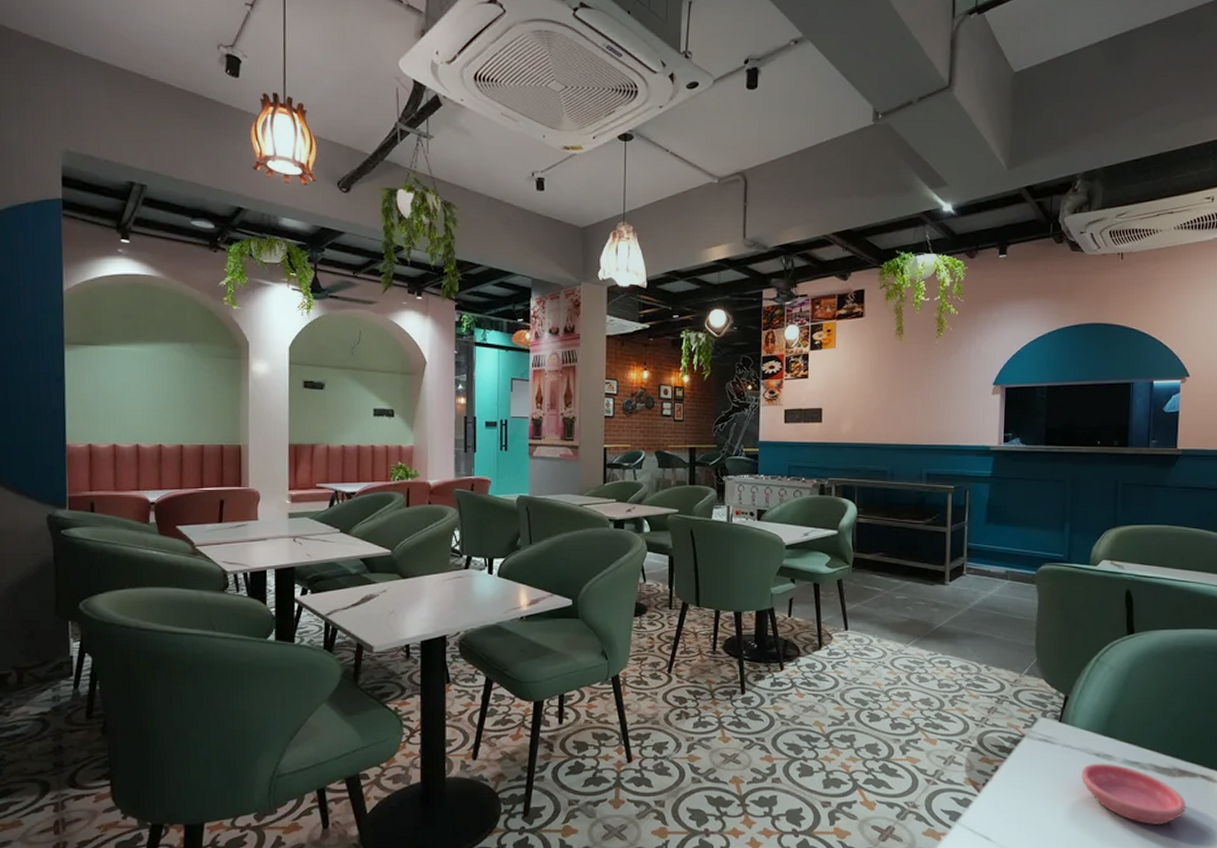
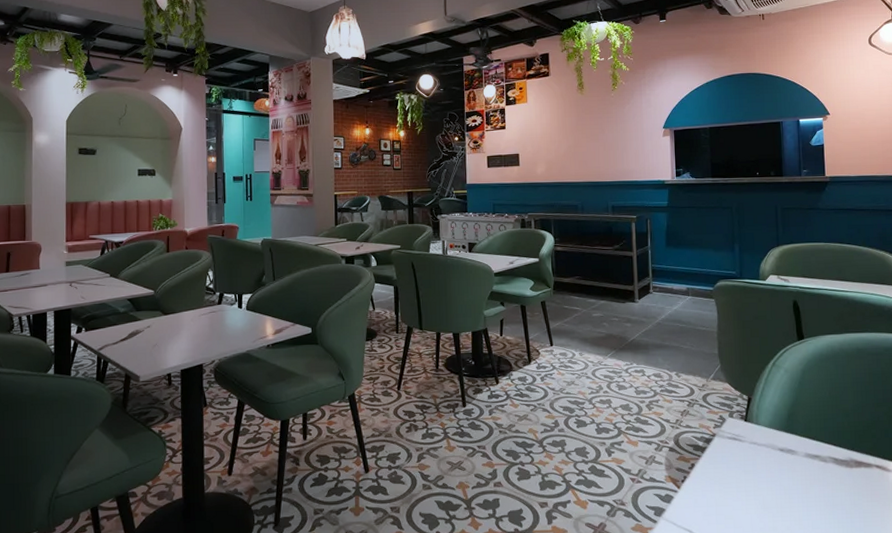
saucer: present [1081,763,1186,826] -> none [768,457,865,514]

